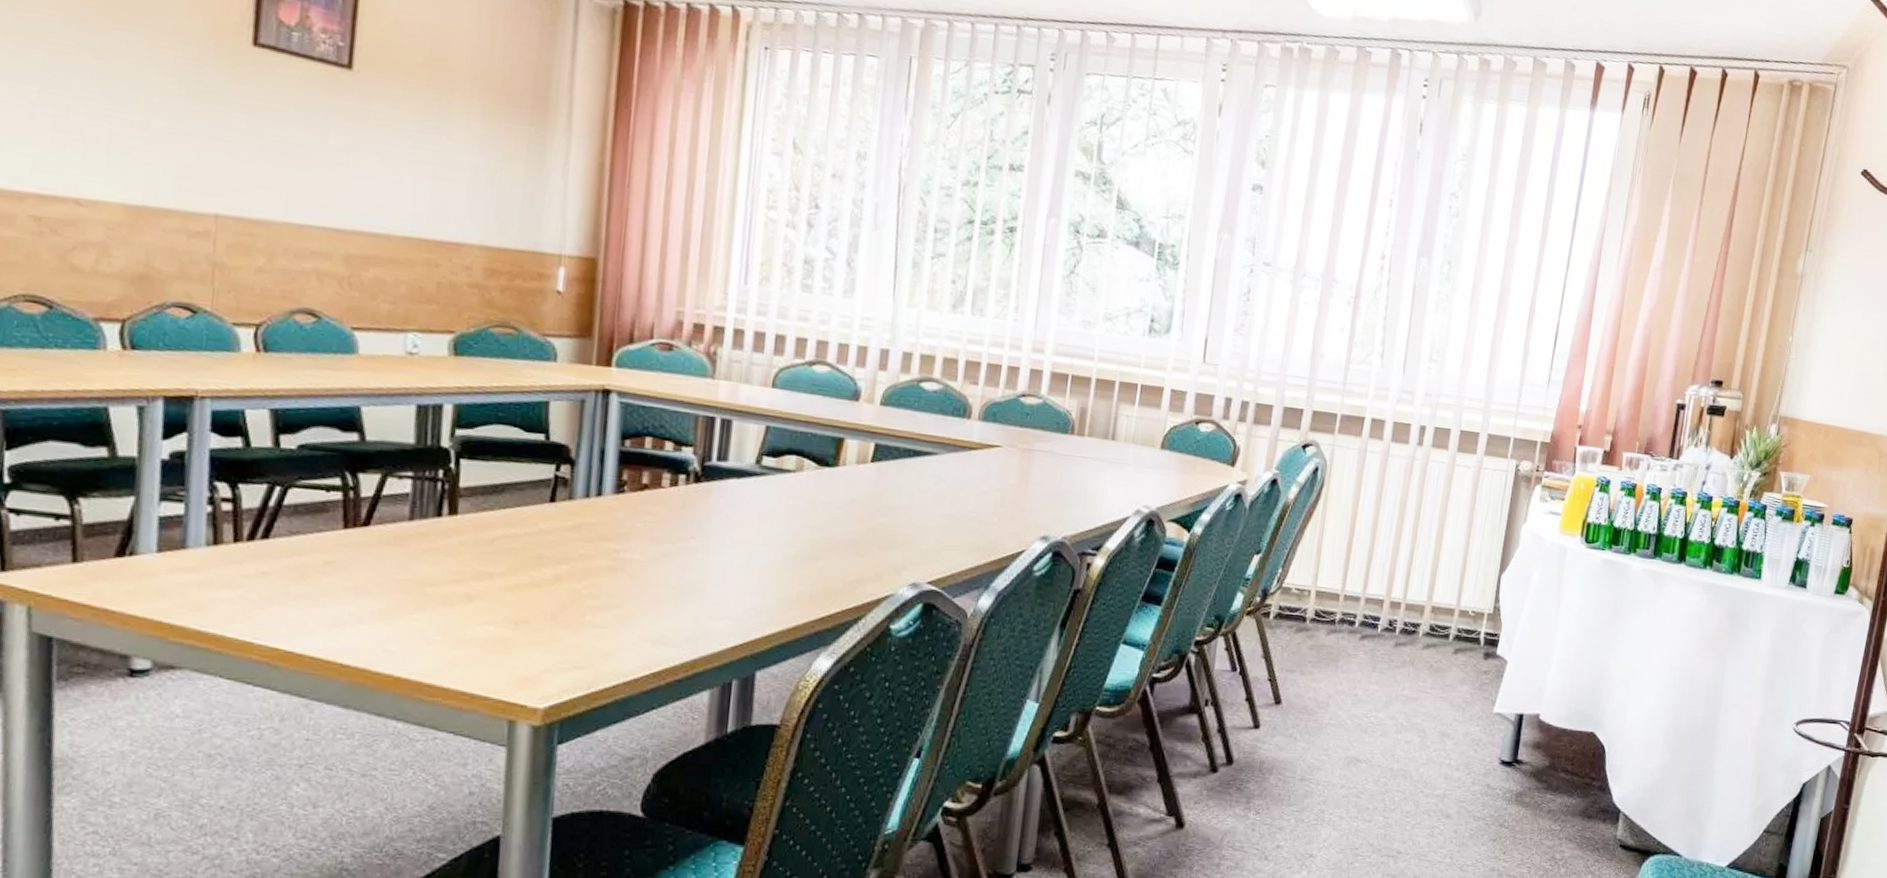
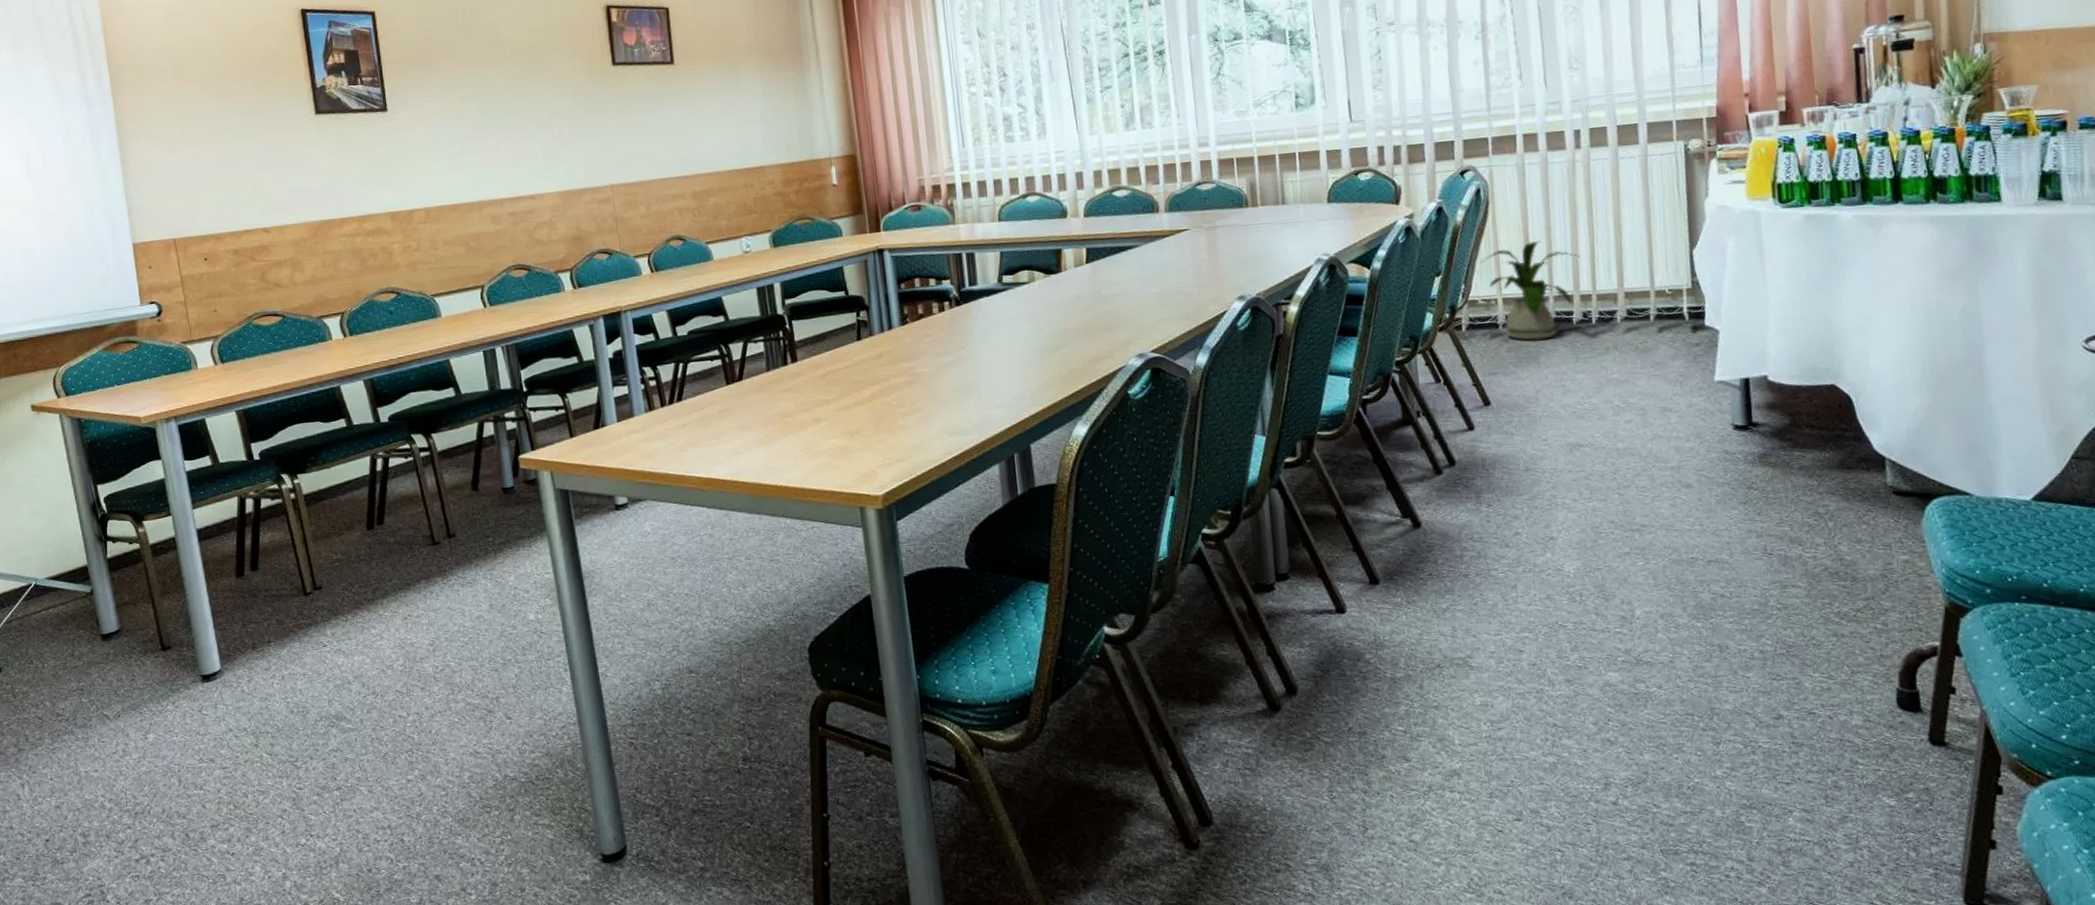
house plant: none [1303,534,1399,642] -> present [1481,240,1580,341]

